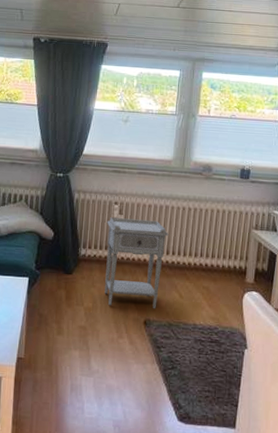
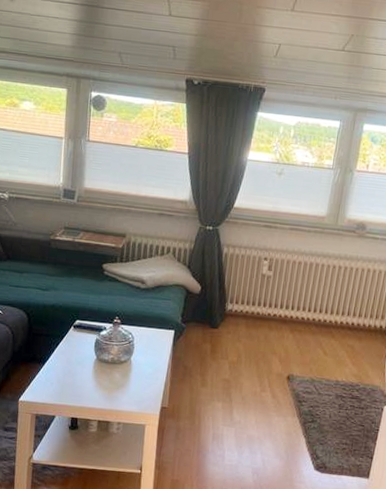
nightstand: present [104,217,169,309] -> none [249,273,317,365]

